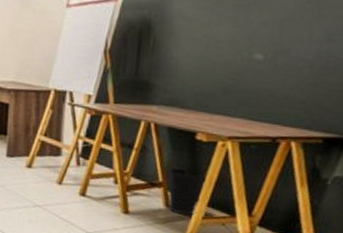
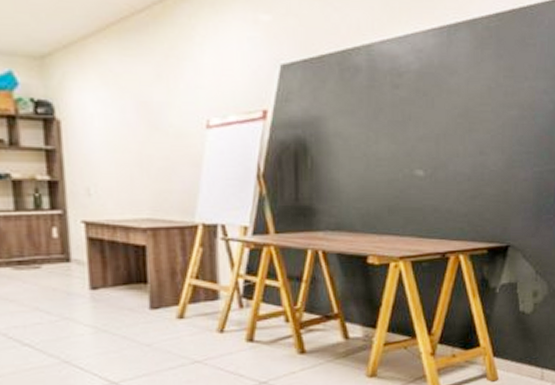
wastebasket: present [167,167,205,216] -> none [343,295,381,345]

